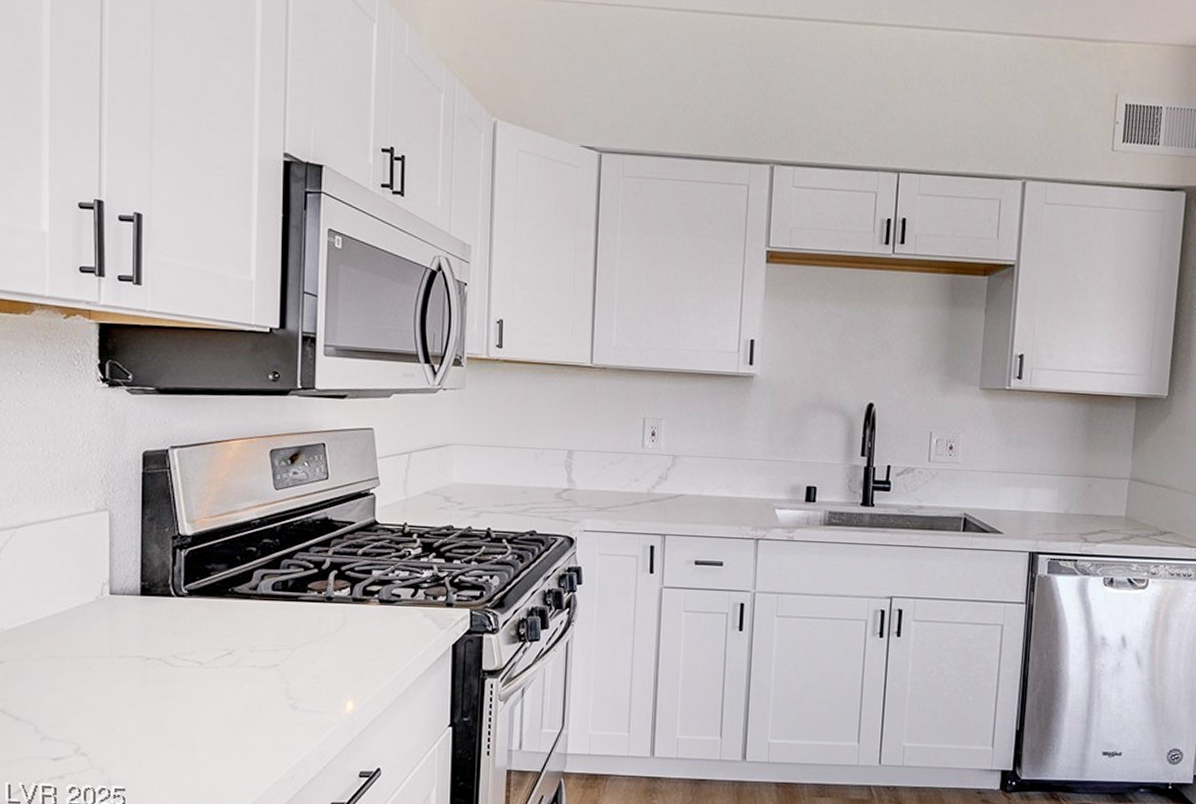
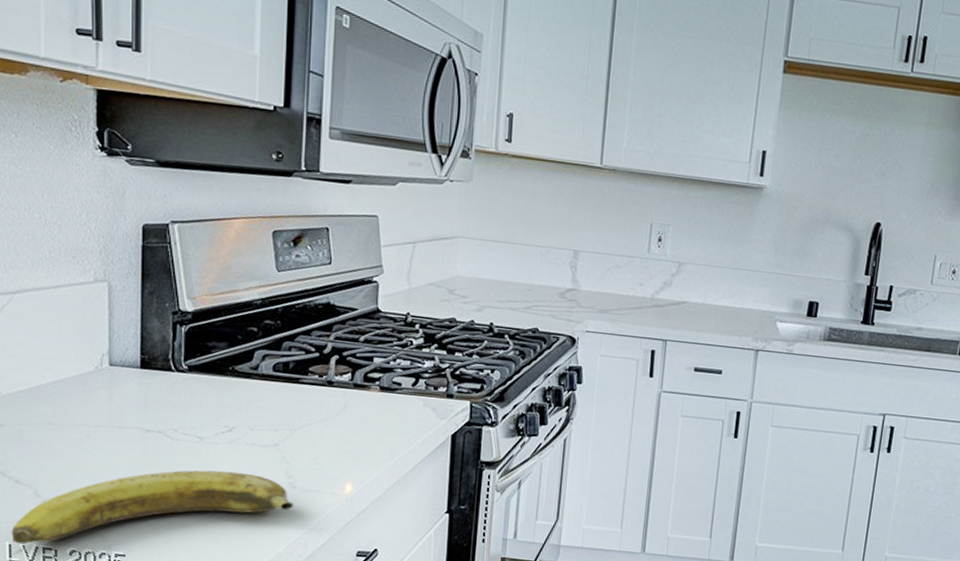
banana: none [11,695,294,784] -> present [11,470,293,544]

